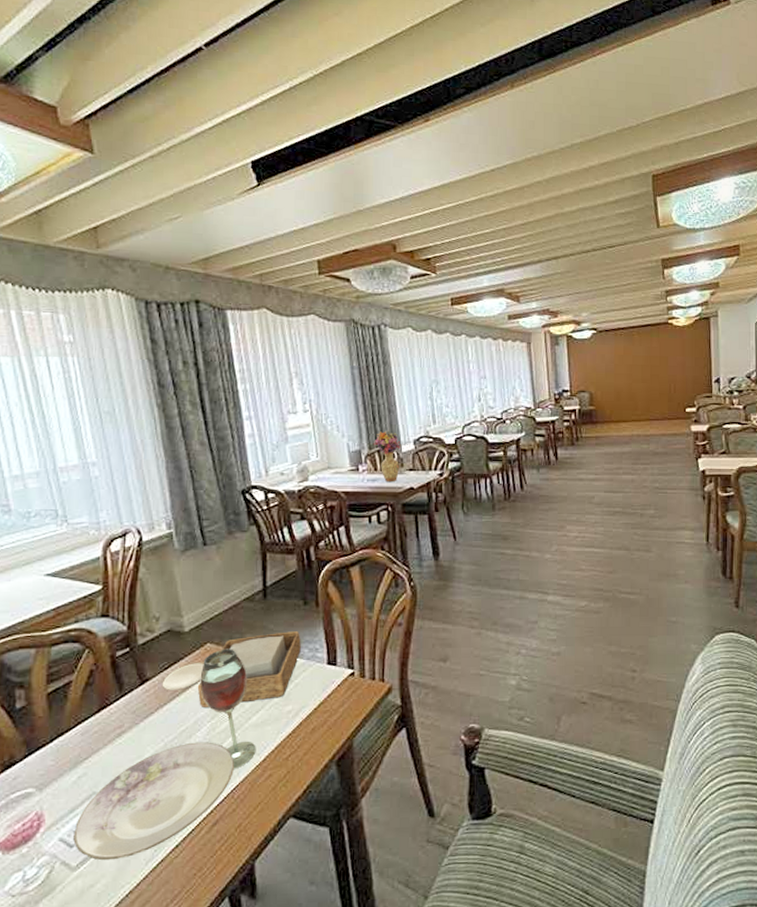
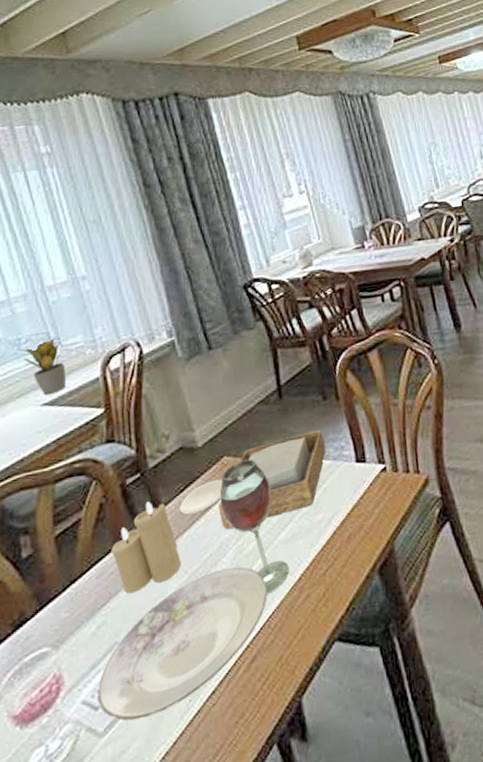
potted plant: none [27,516,74,567] -> present [17,338,68,396]
candle: none [97,674,159,752] -> present [111,502,181,594]
flower arrangement: present [373,429,402,482] -> none [376,200,407,256]

